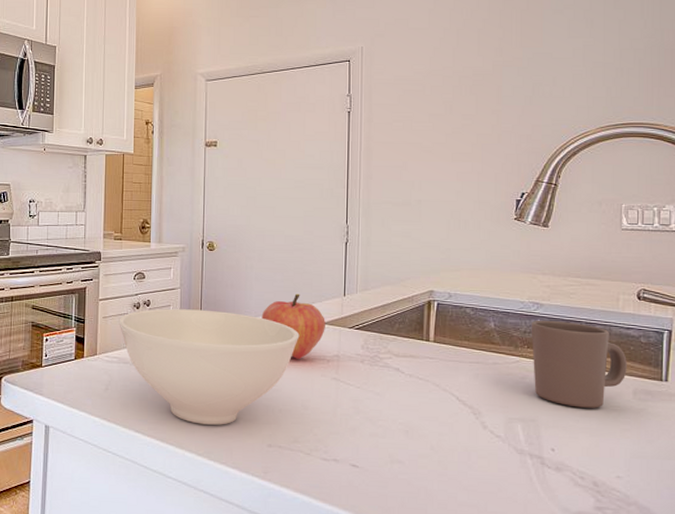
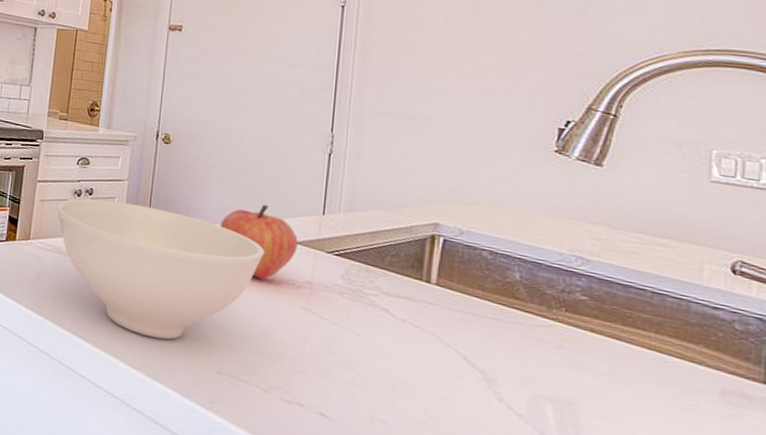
mug: present [531,320,627,408] -> none [571,279,712,404]

